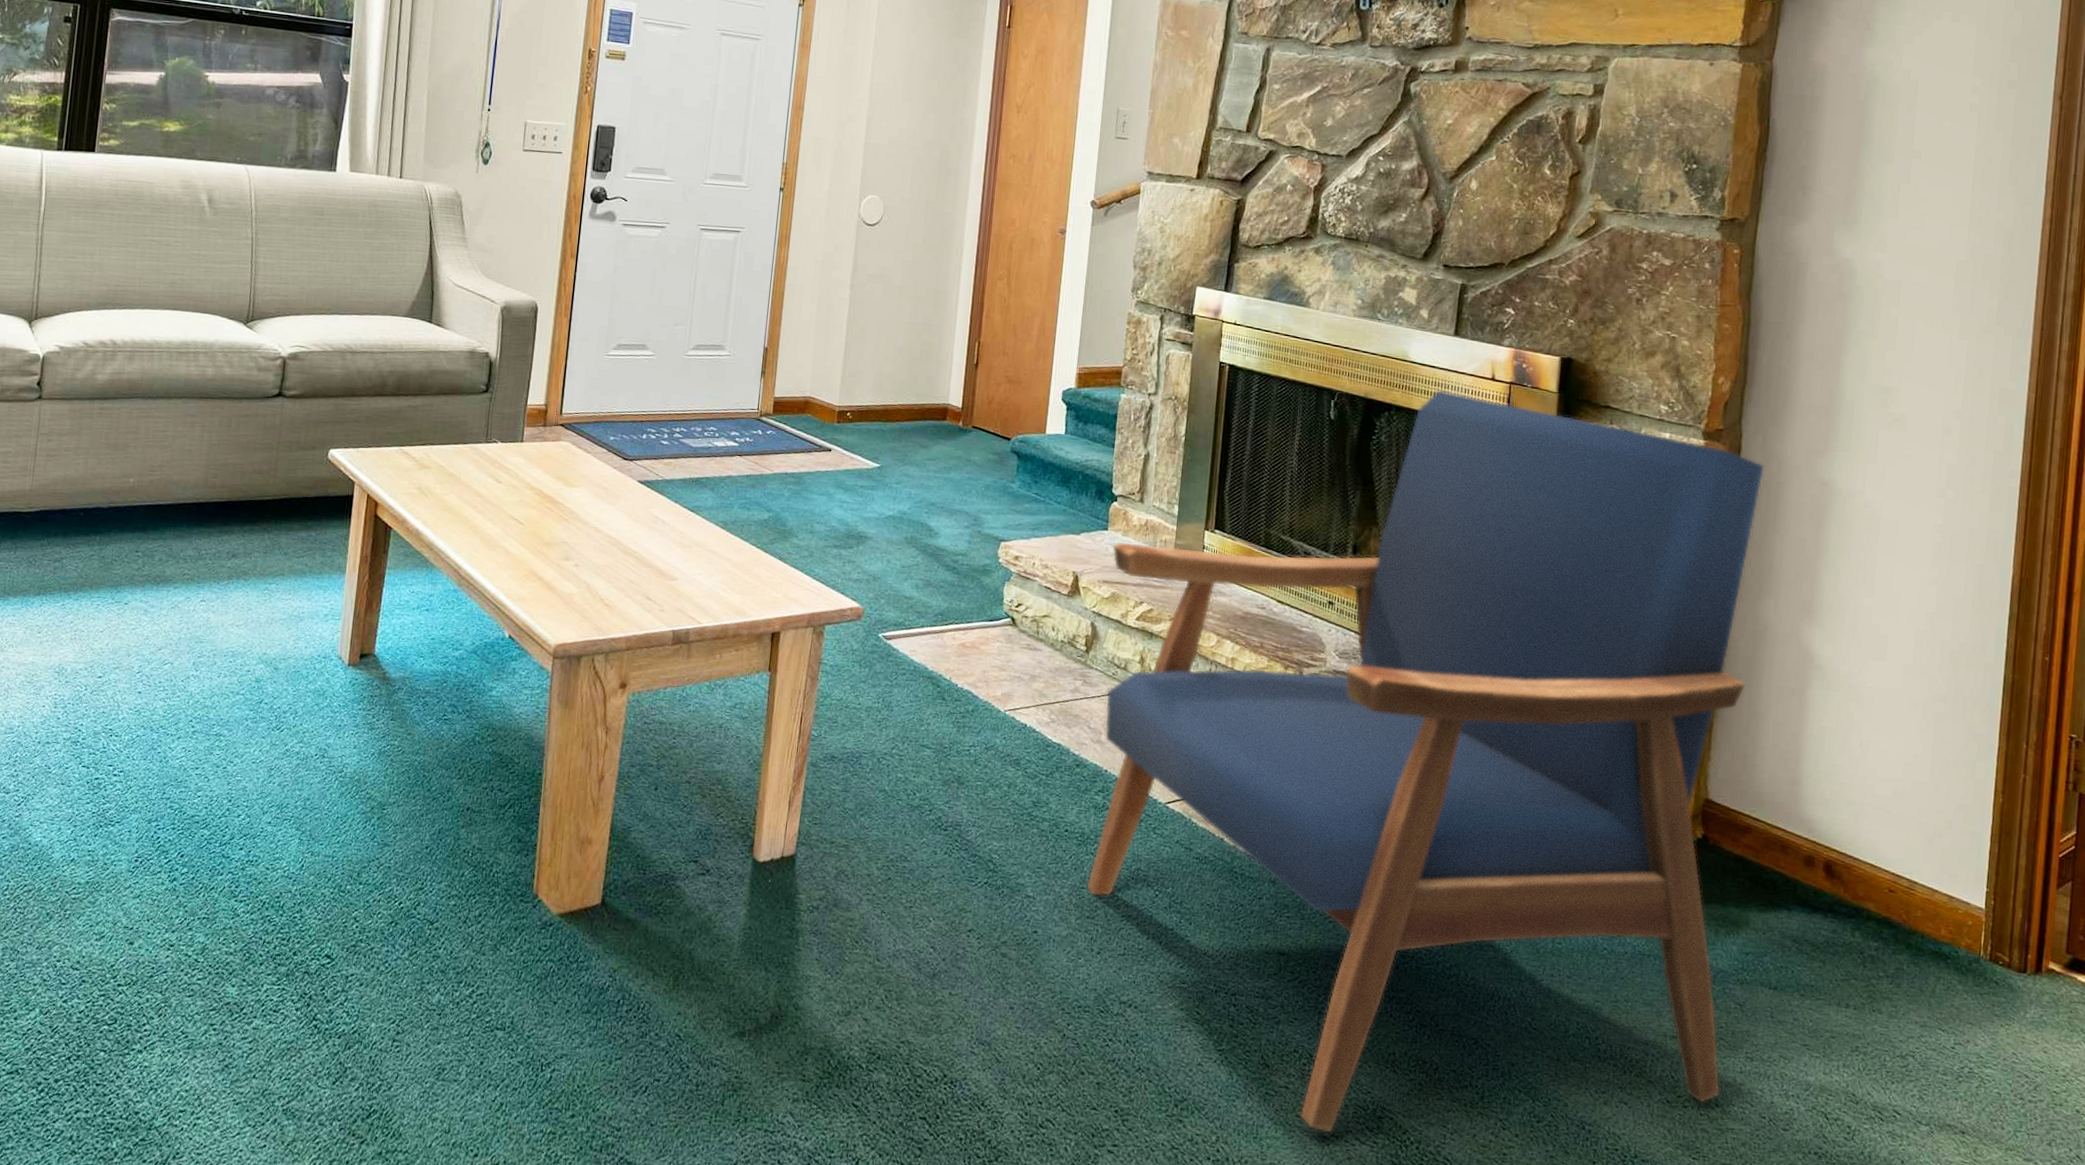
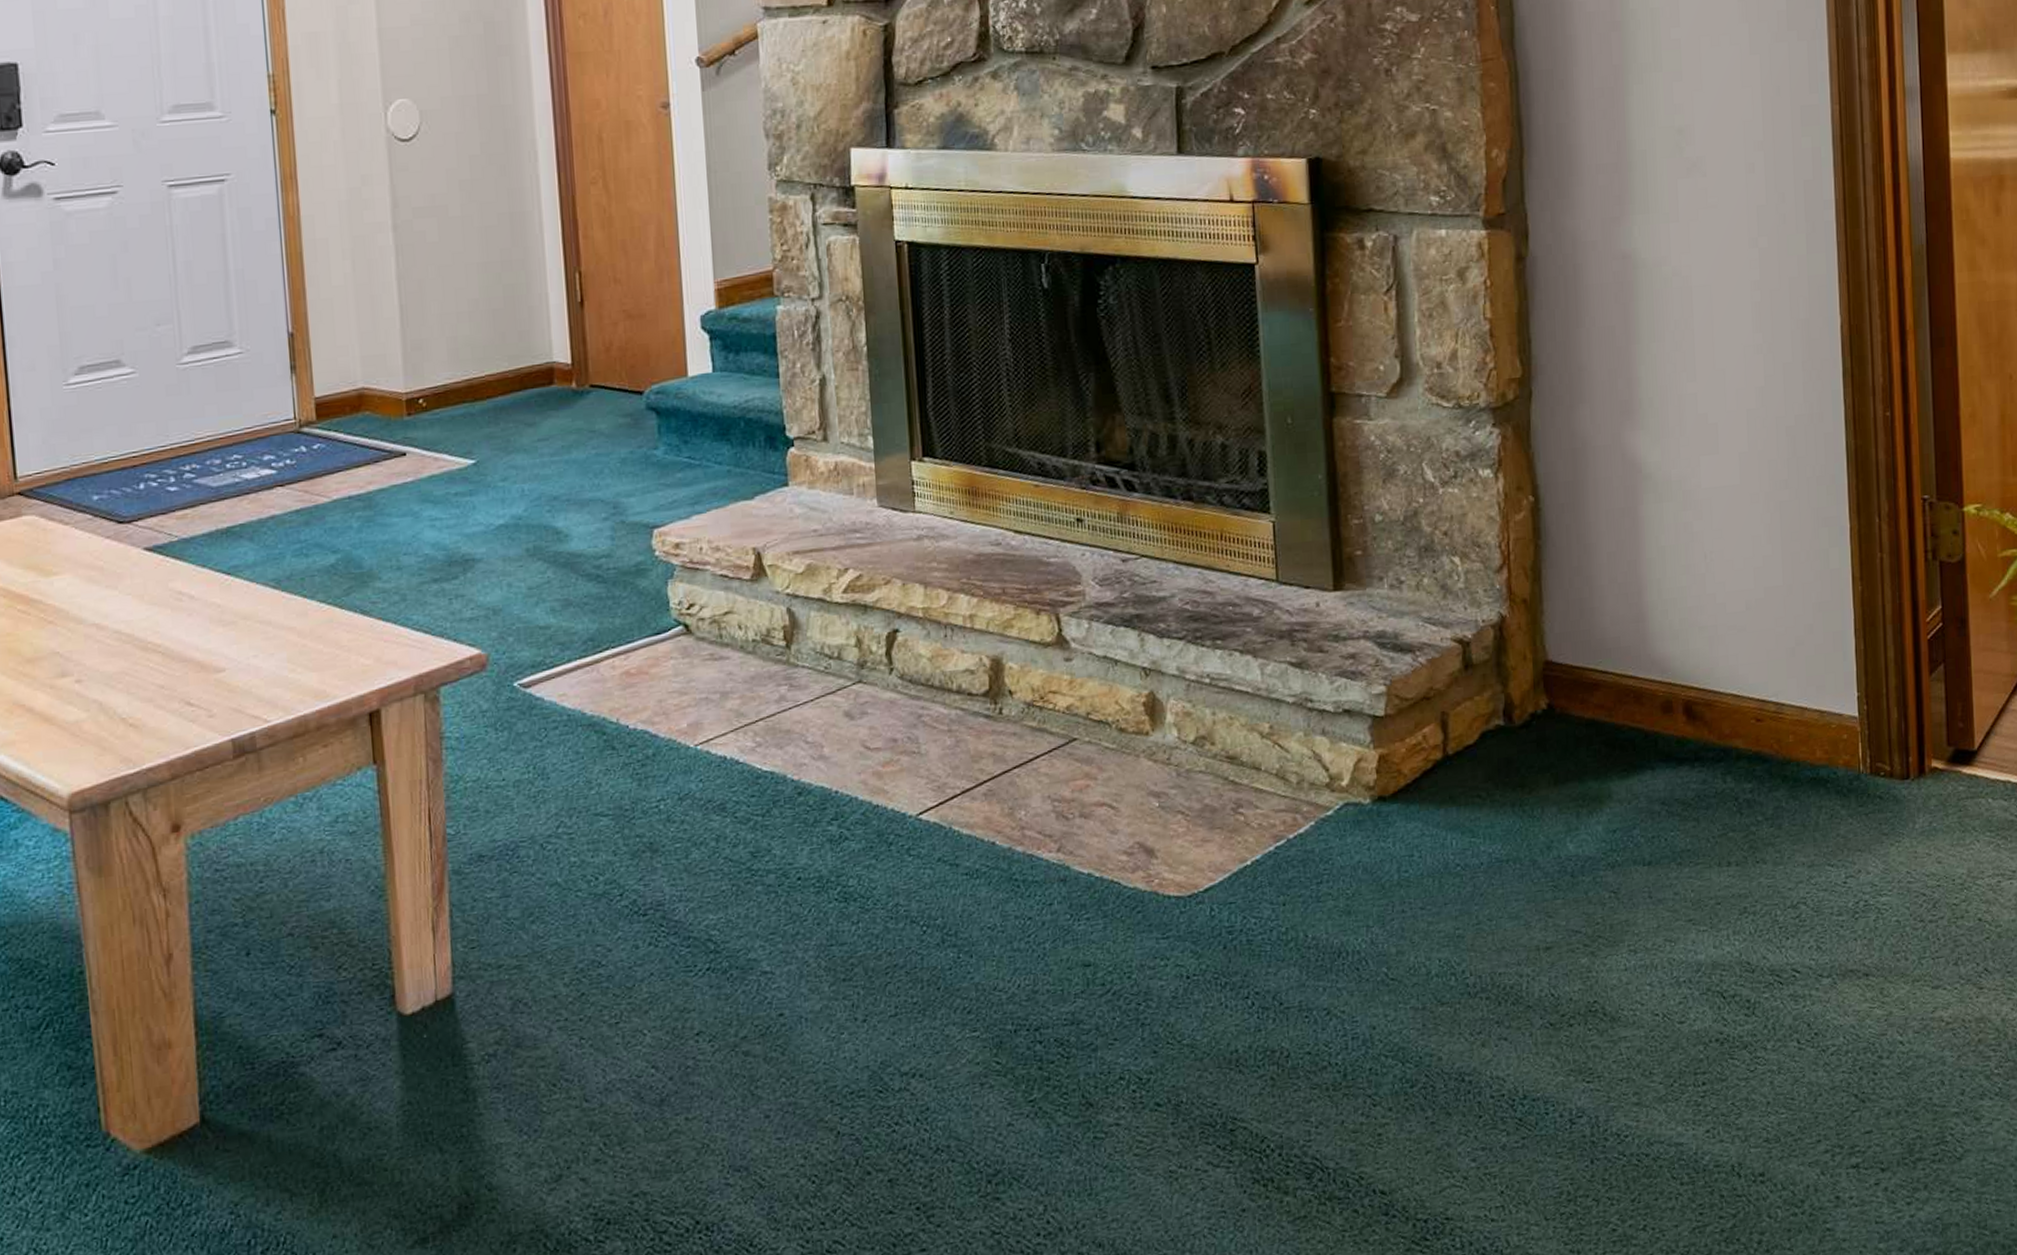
armchair: present [1086,390,1765,1133] -> none [798,225,1607,1167]

